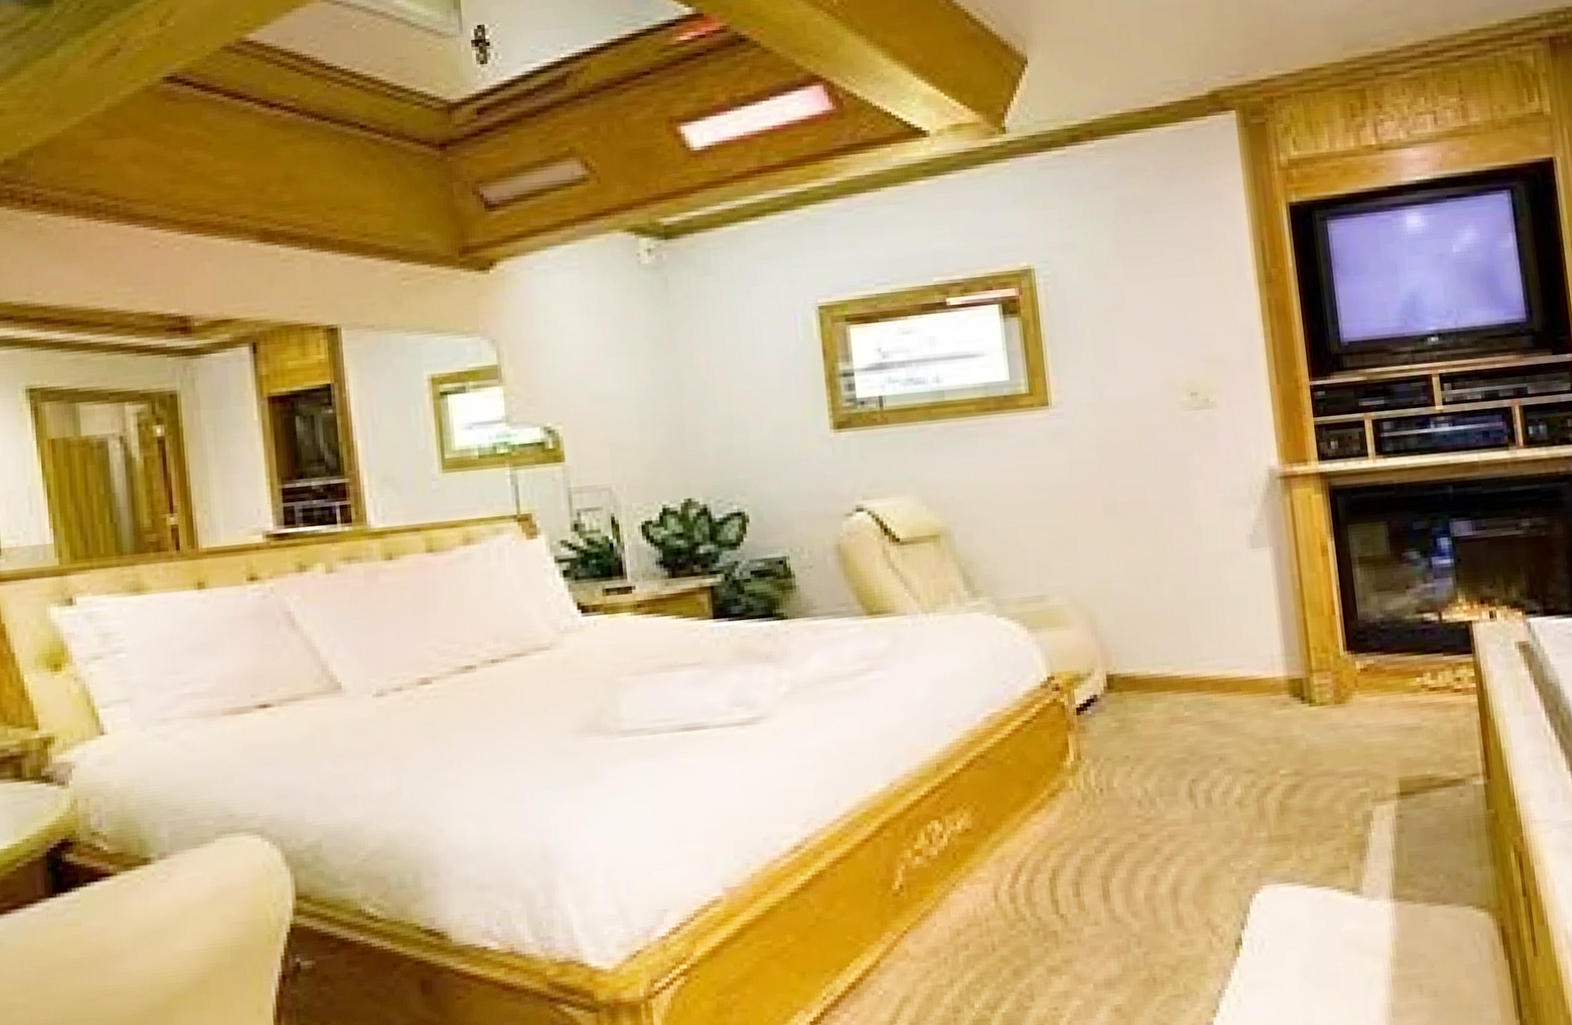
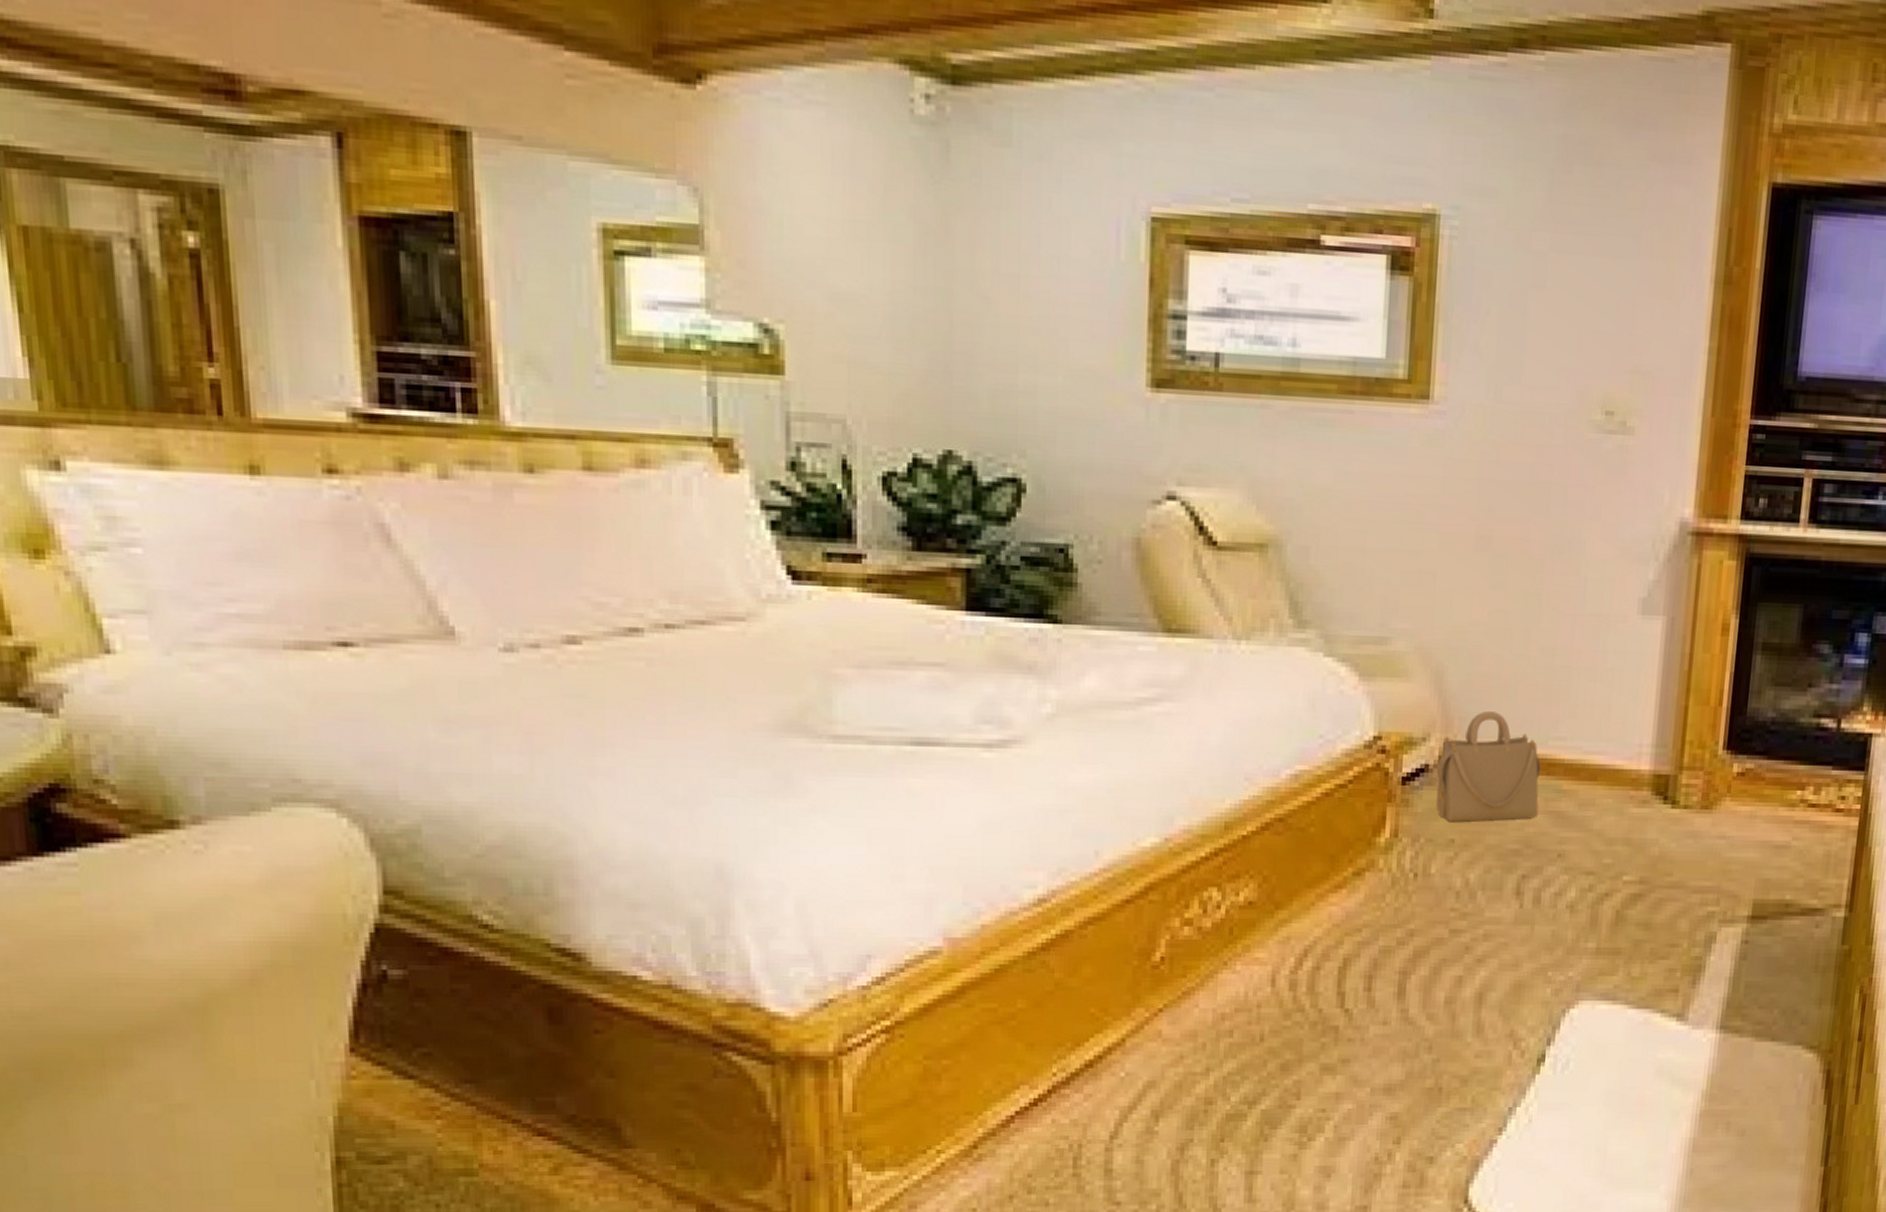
handbag: none [1104,644,1196,741] -> present [1436,711,1542,822]

